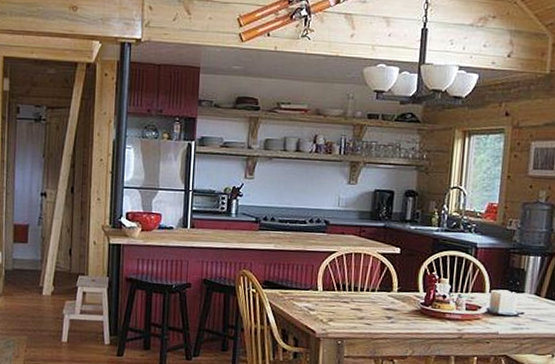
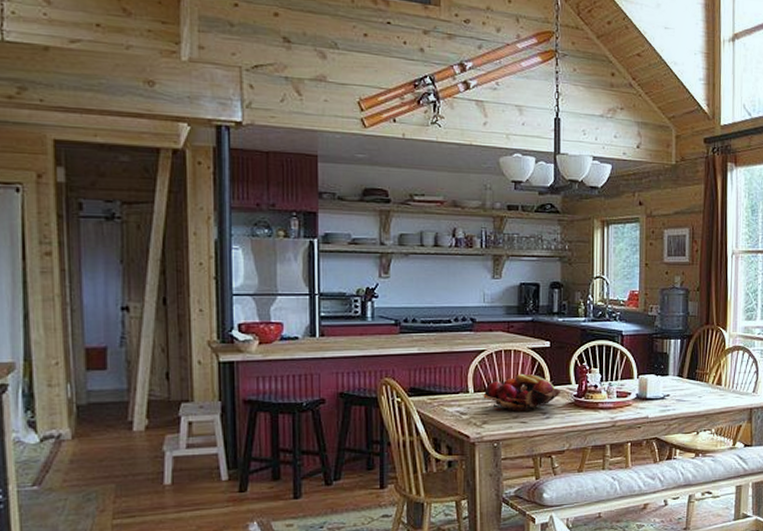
fruit basket: none [331,277,408,314] -> present [483,373,562,412]

